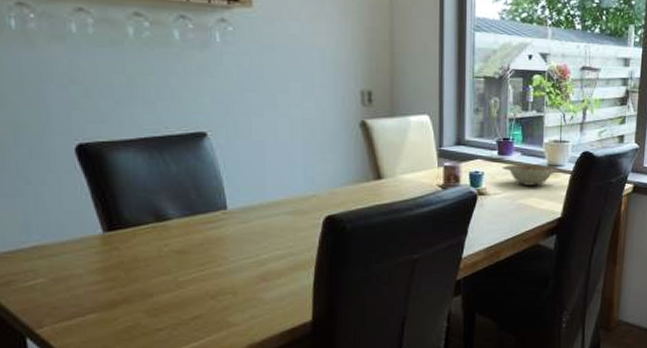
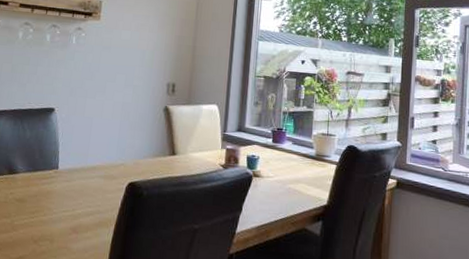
decorative bowl: present [502,164,560,186] -> none [275,152,327,173]

